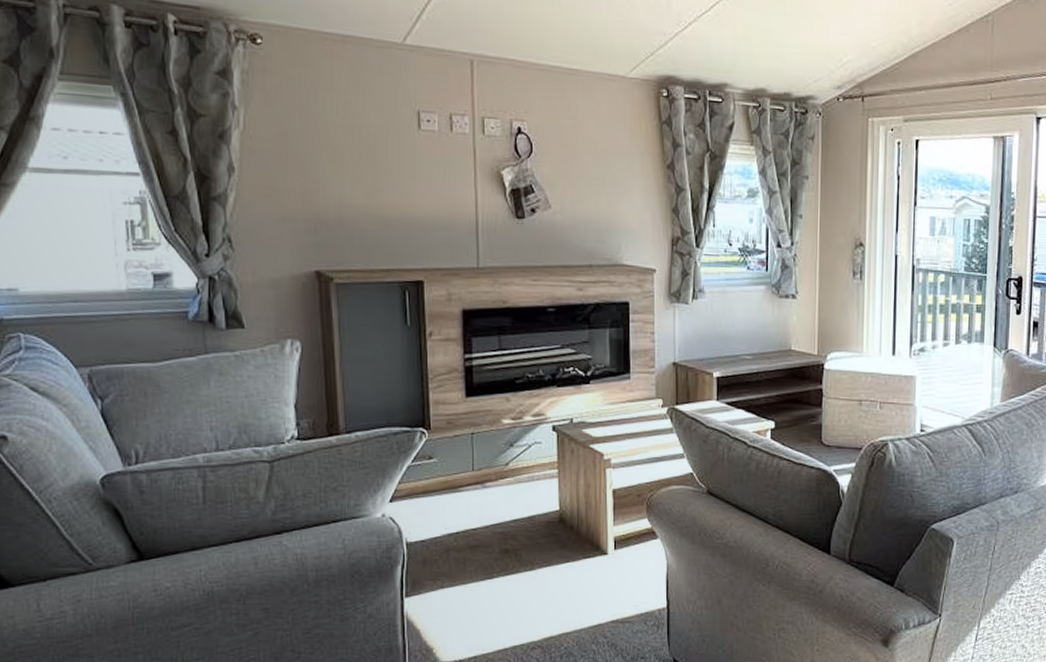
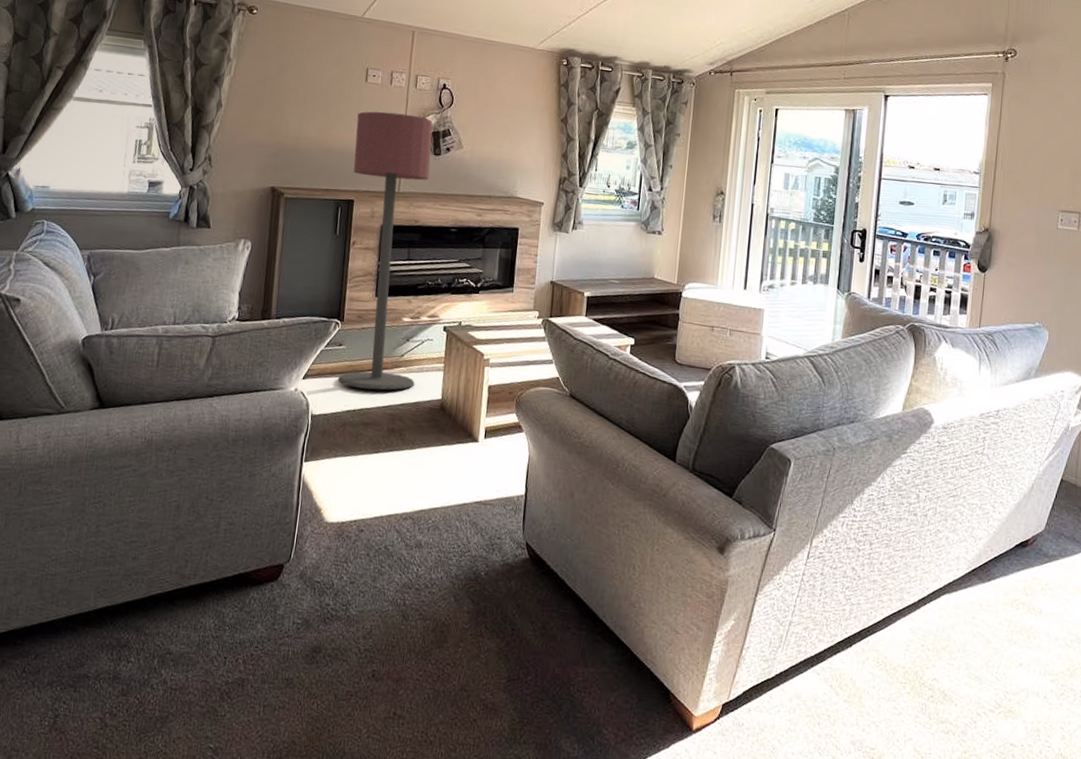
floor lamp: none [414,166,526,507] -> present [337,111,433,390]

